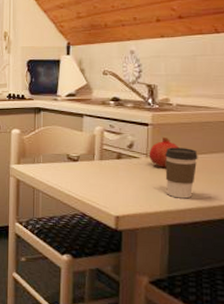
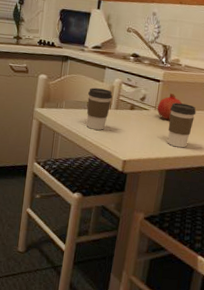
coffee cup: none [67,138,95,184] -> present [86,87,113,130]

